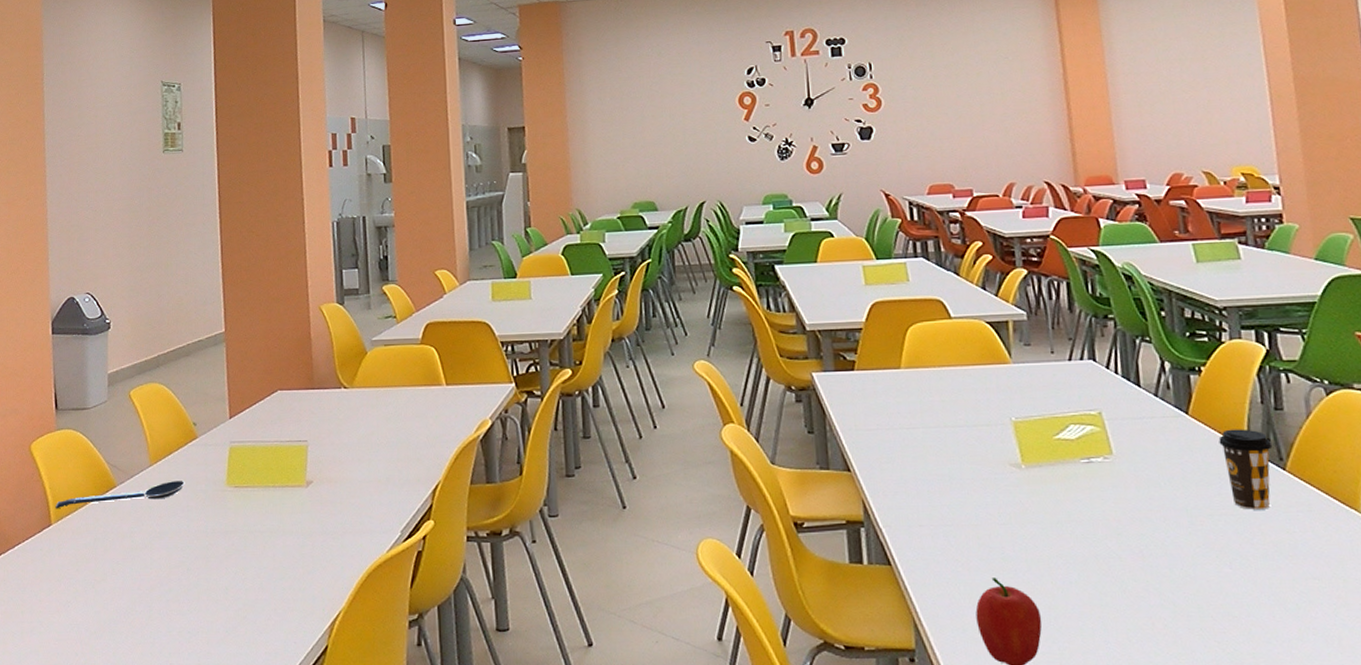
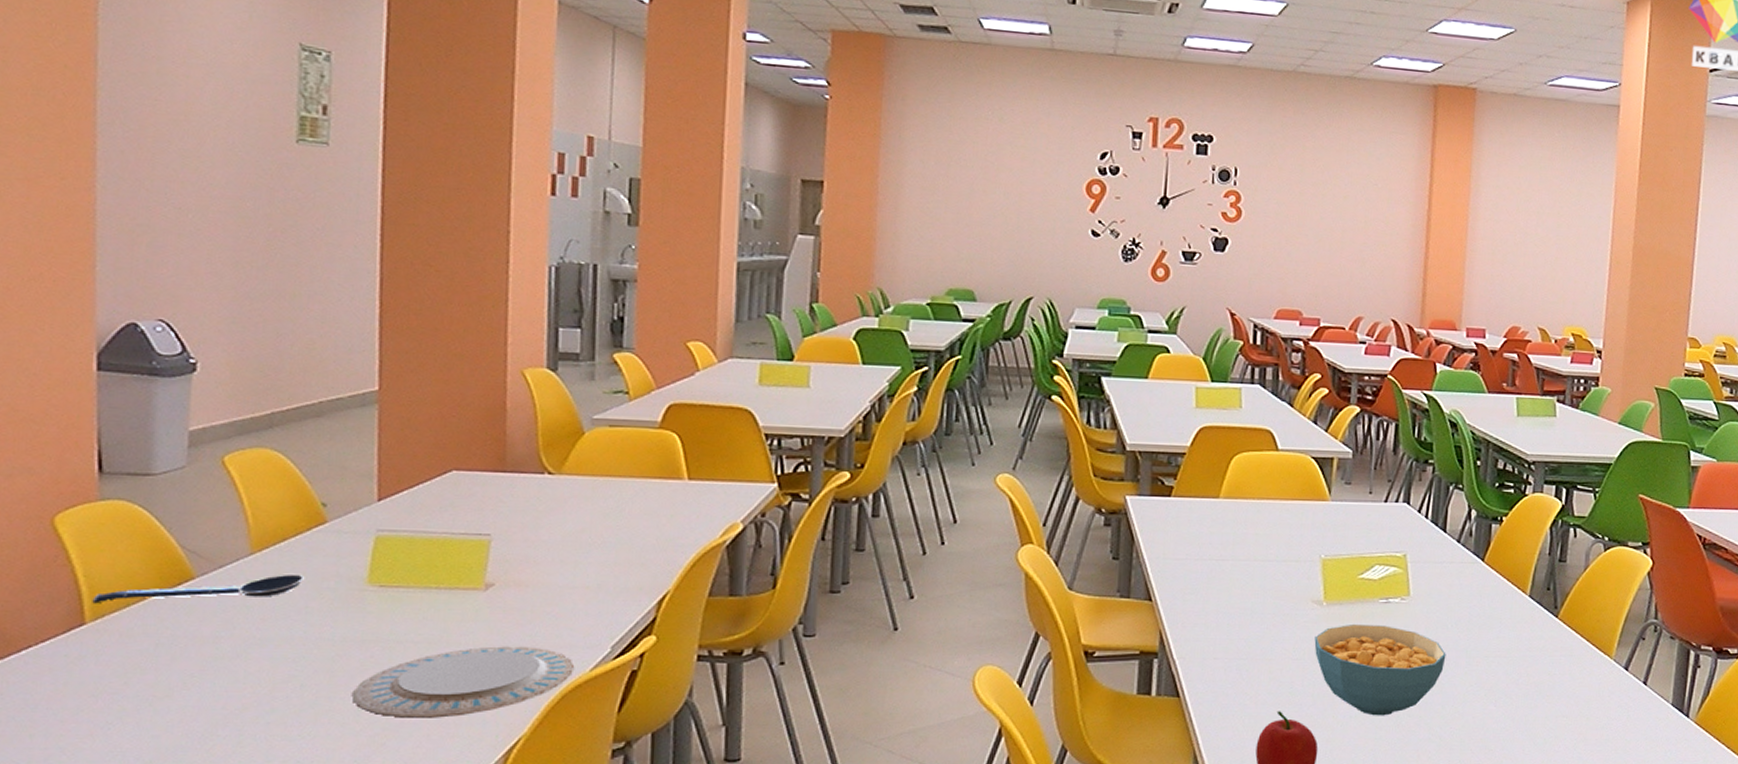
plate: none [222,533,376,595] -> present [353,646,575,718]
cereal bowl: none [1018,485,1165,581] -> present [1314,623,1446,716]
coffee cup: present [1218,429,1273,510] -> none [1506,577,1551,653]

